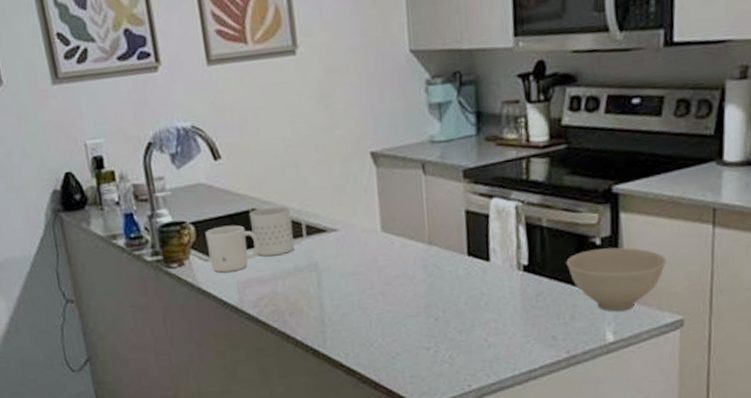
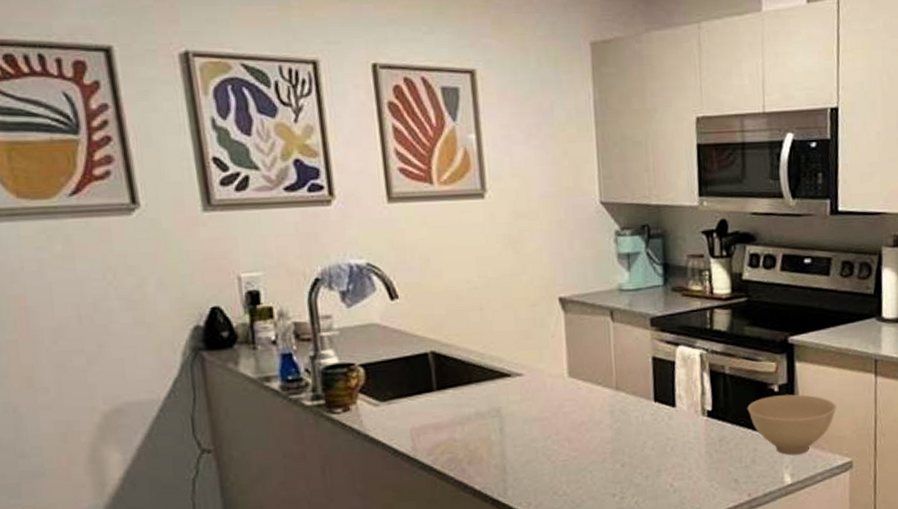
mug: present [205,225,259,273] -> none [376,368,437,419]
mug: present [249,205,307,257] -> none [427,348,490,401]

